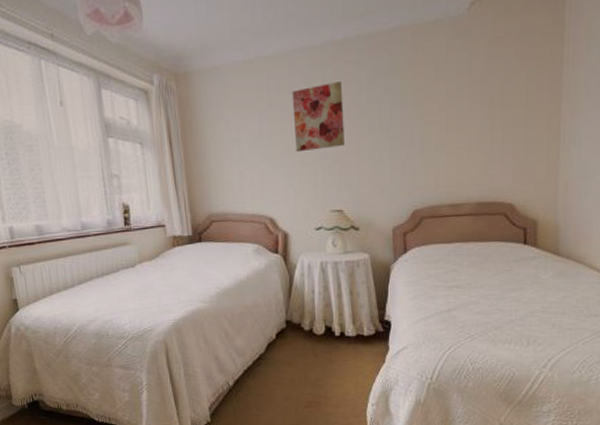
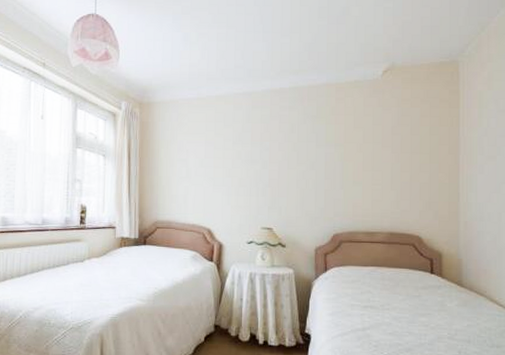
wall art: present [292,82,345,153] -> none [235,121,278,176]

